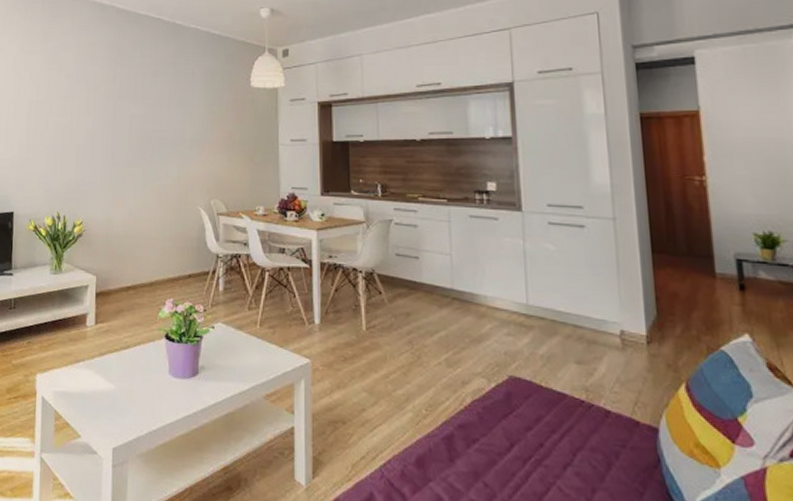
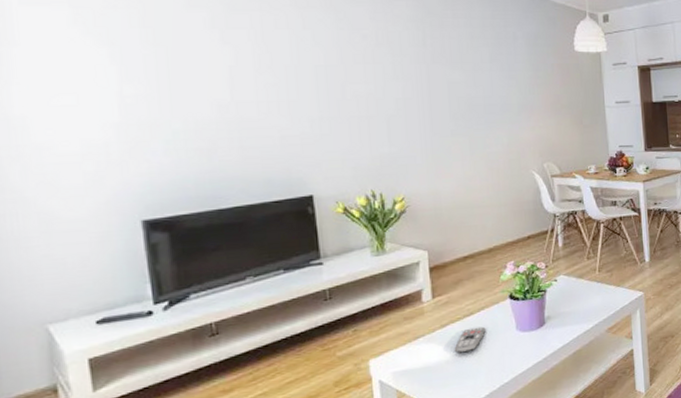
remote control: none [108,362,140,387] -> present [454,326,486,354]

